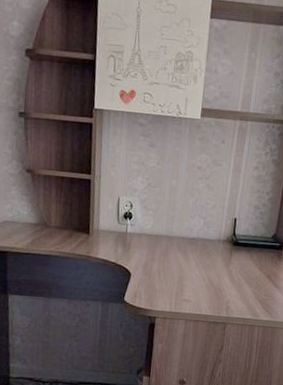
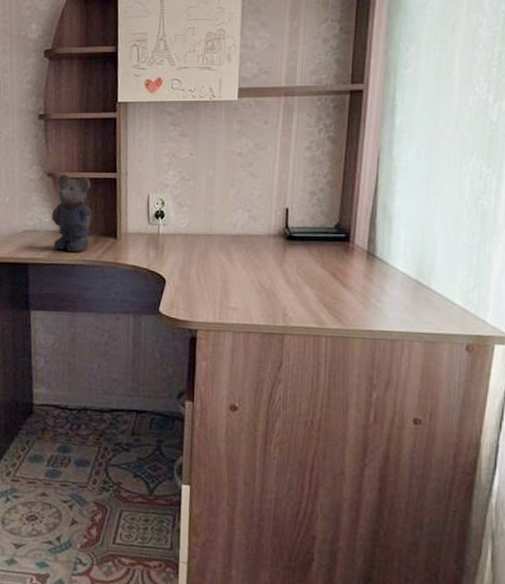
bear: none [29,171,67,245] -> present [51,174,92,253]

